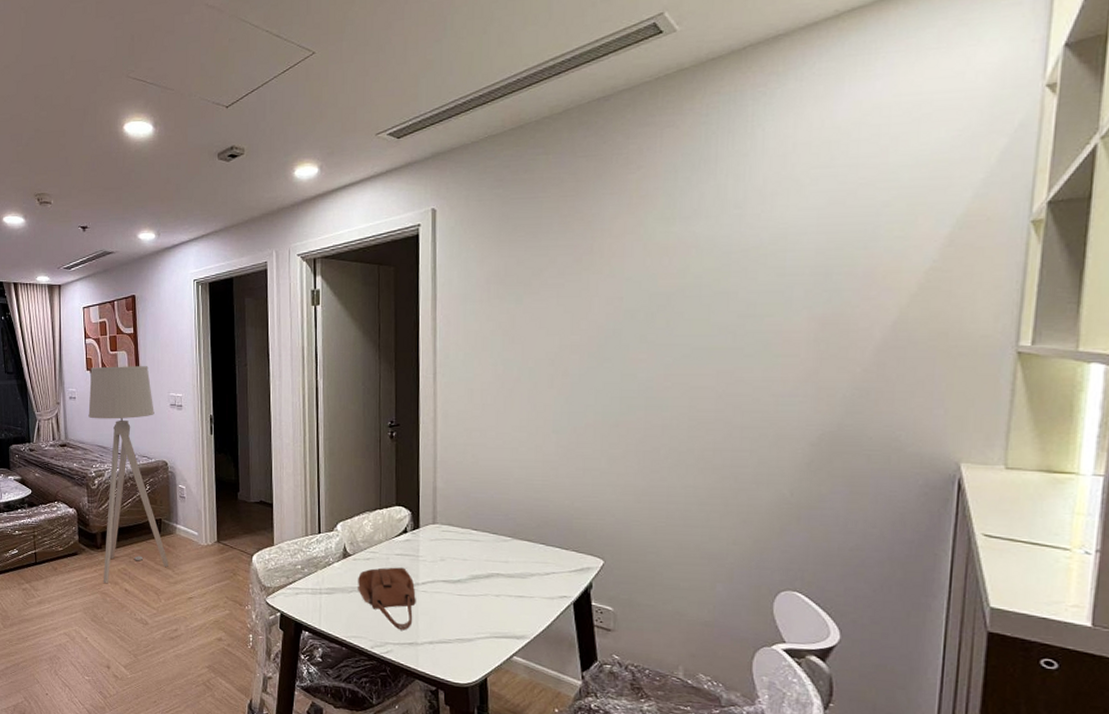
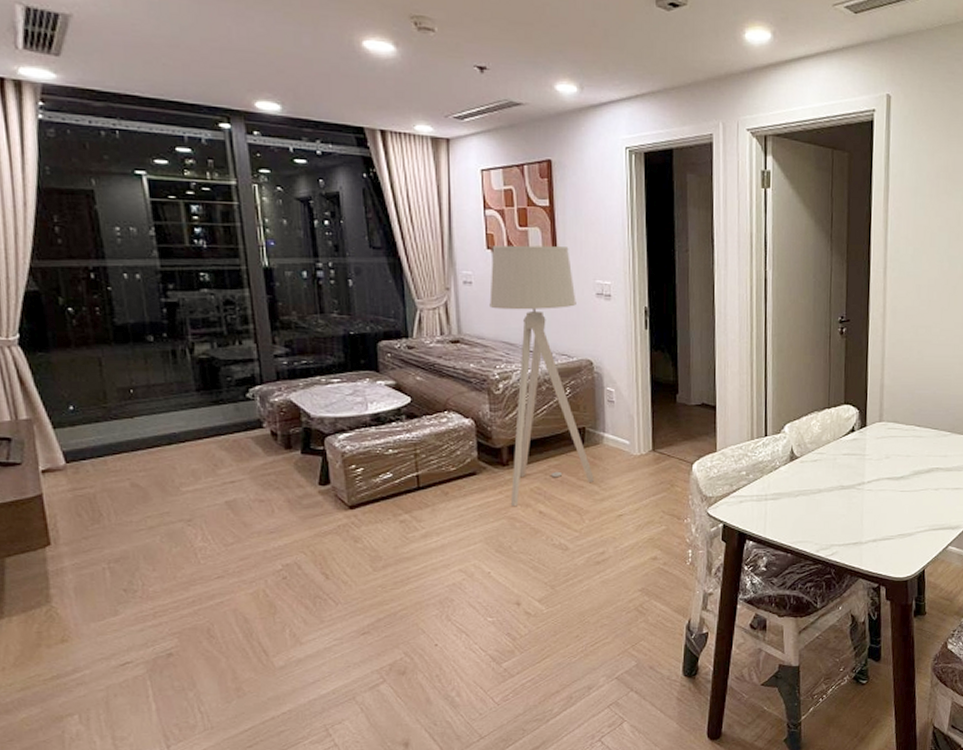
handbag: present [358,567,416,631] -> none [804,467,862,531]

